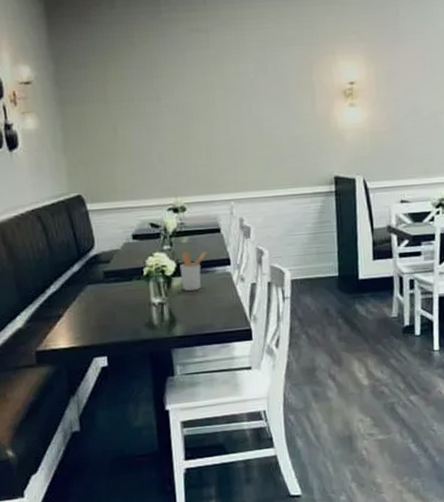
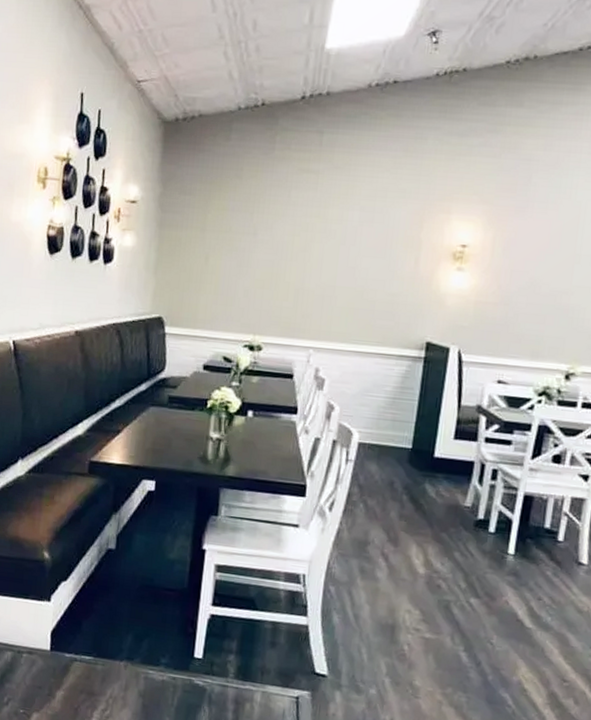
utensil holder: present [180,251,208,291] -> none [243,391,276,433]

